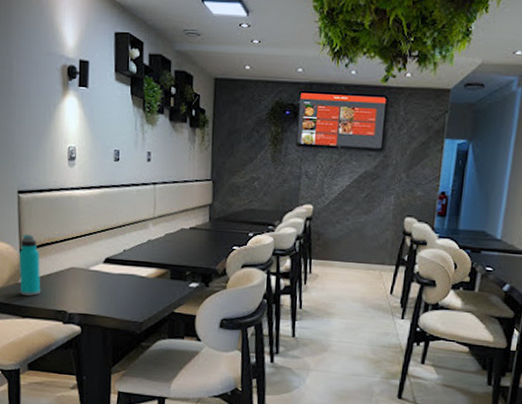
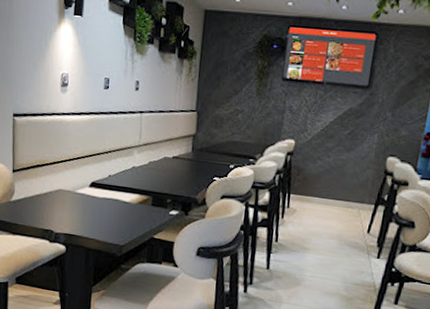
water bottle: present [18,234,41,296] -> none [11,155,31,214]

